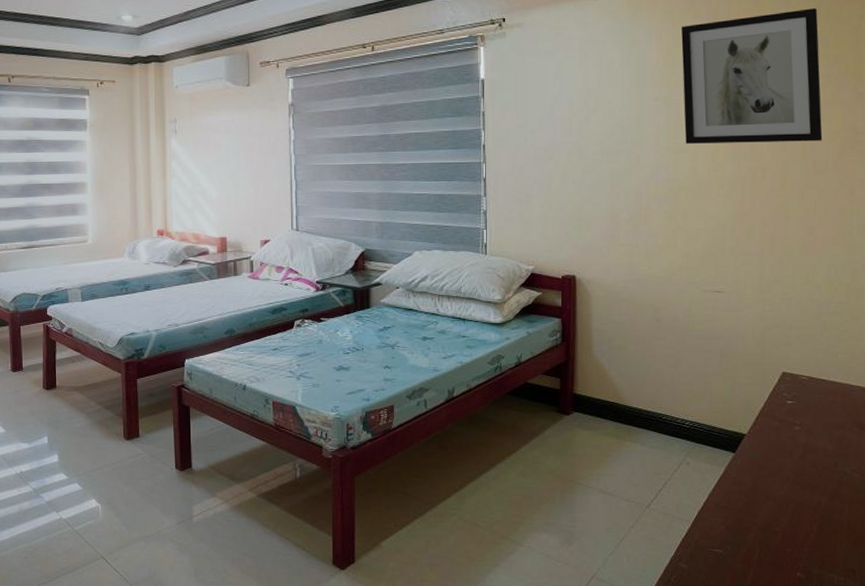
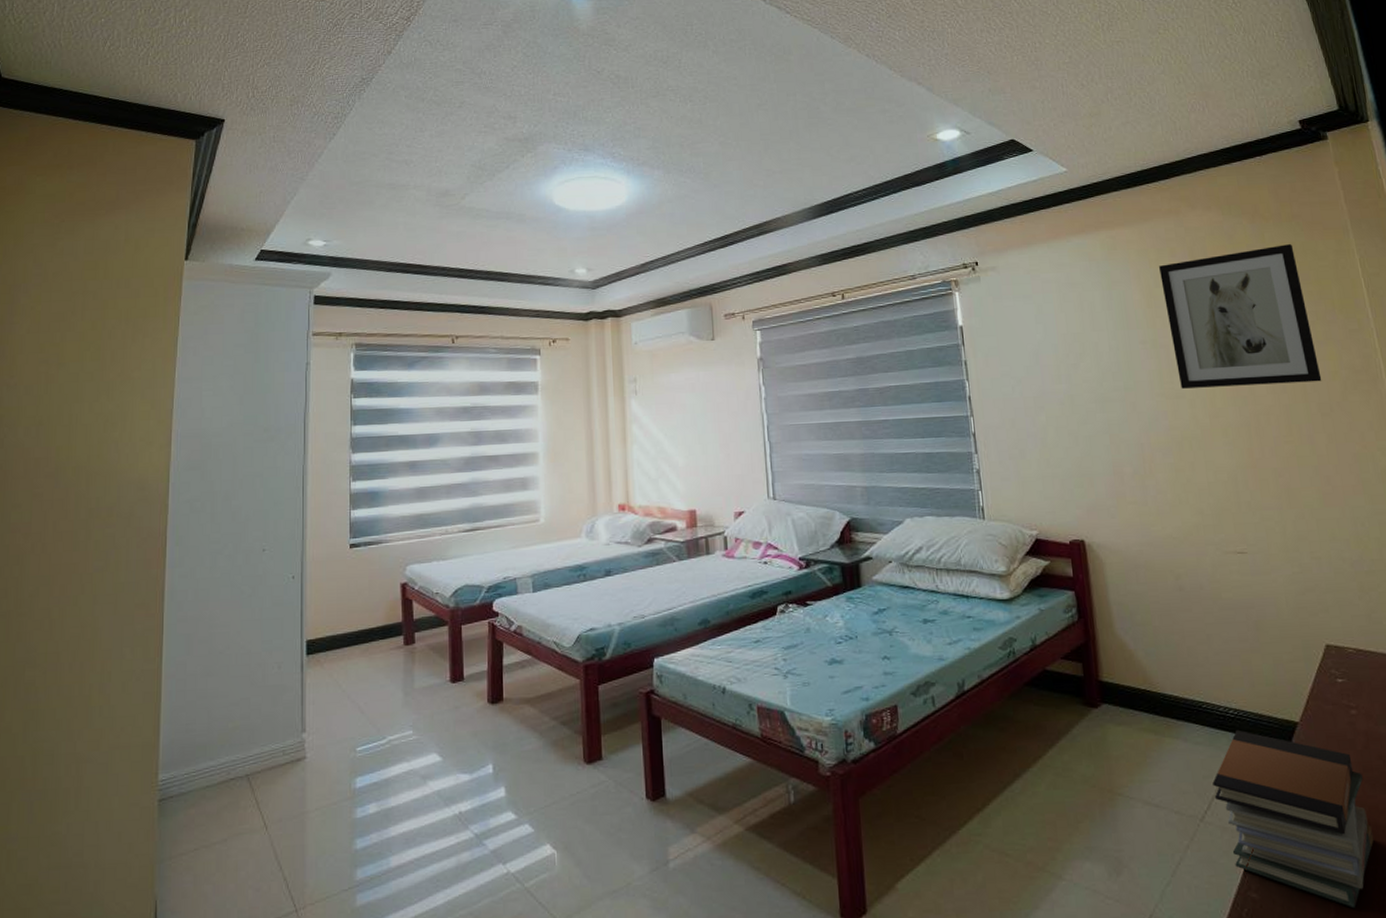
book stack: none [661,438,796,580] -> present [1212,729,1374,909]

